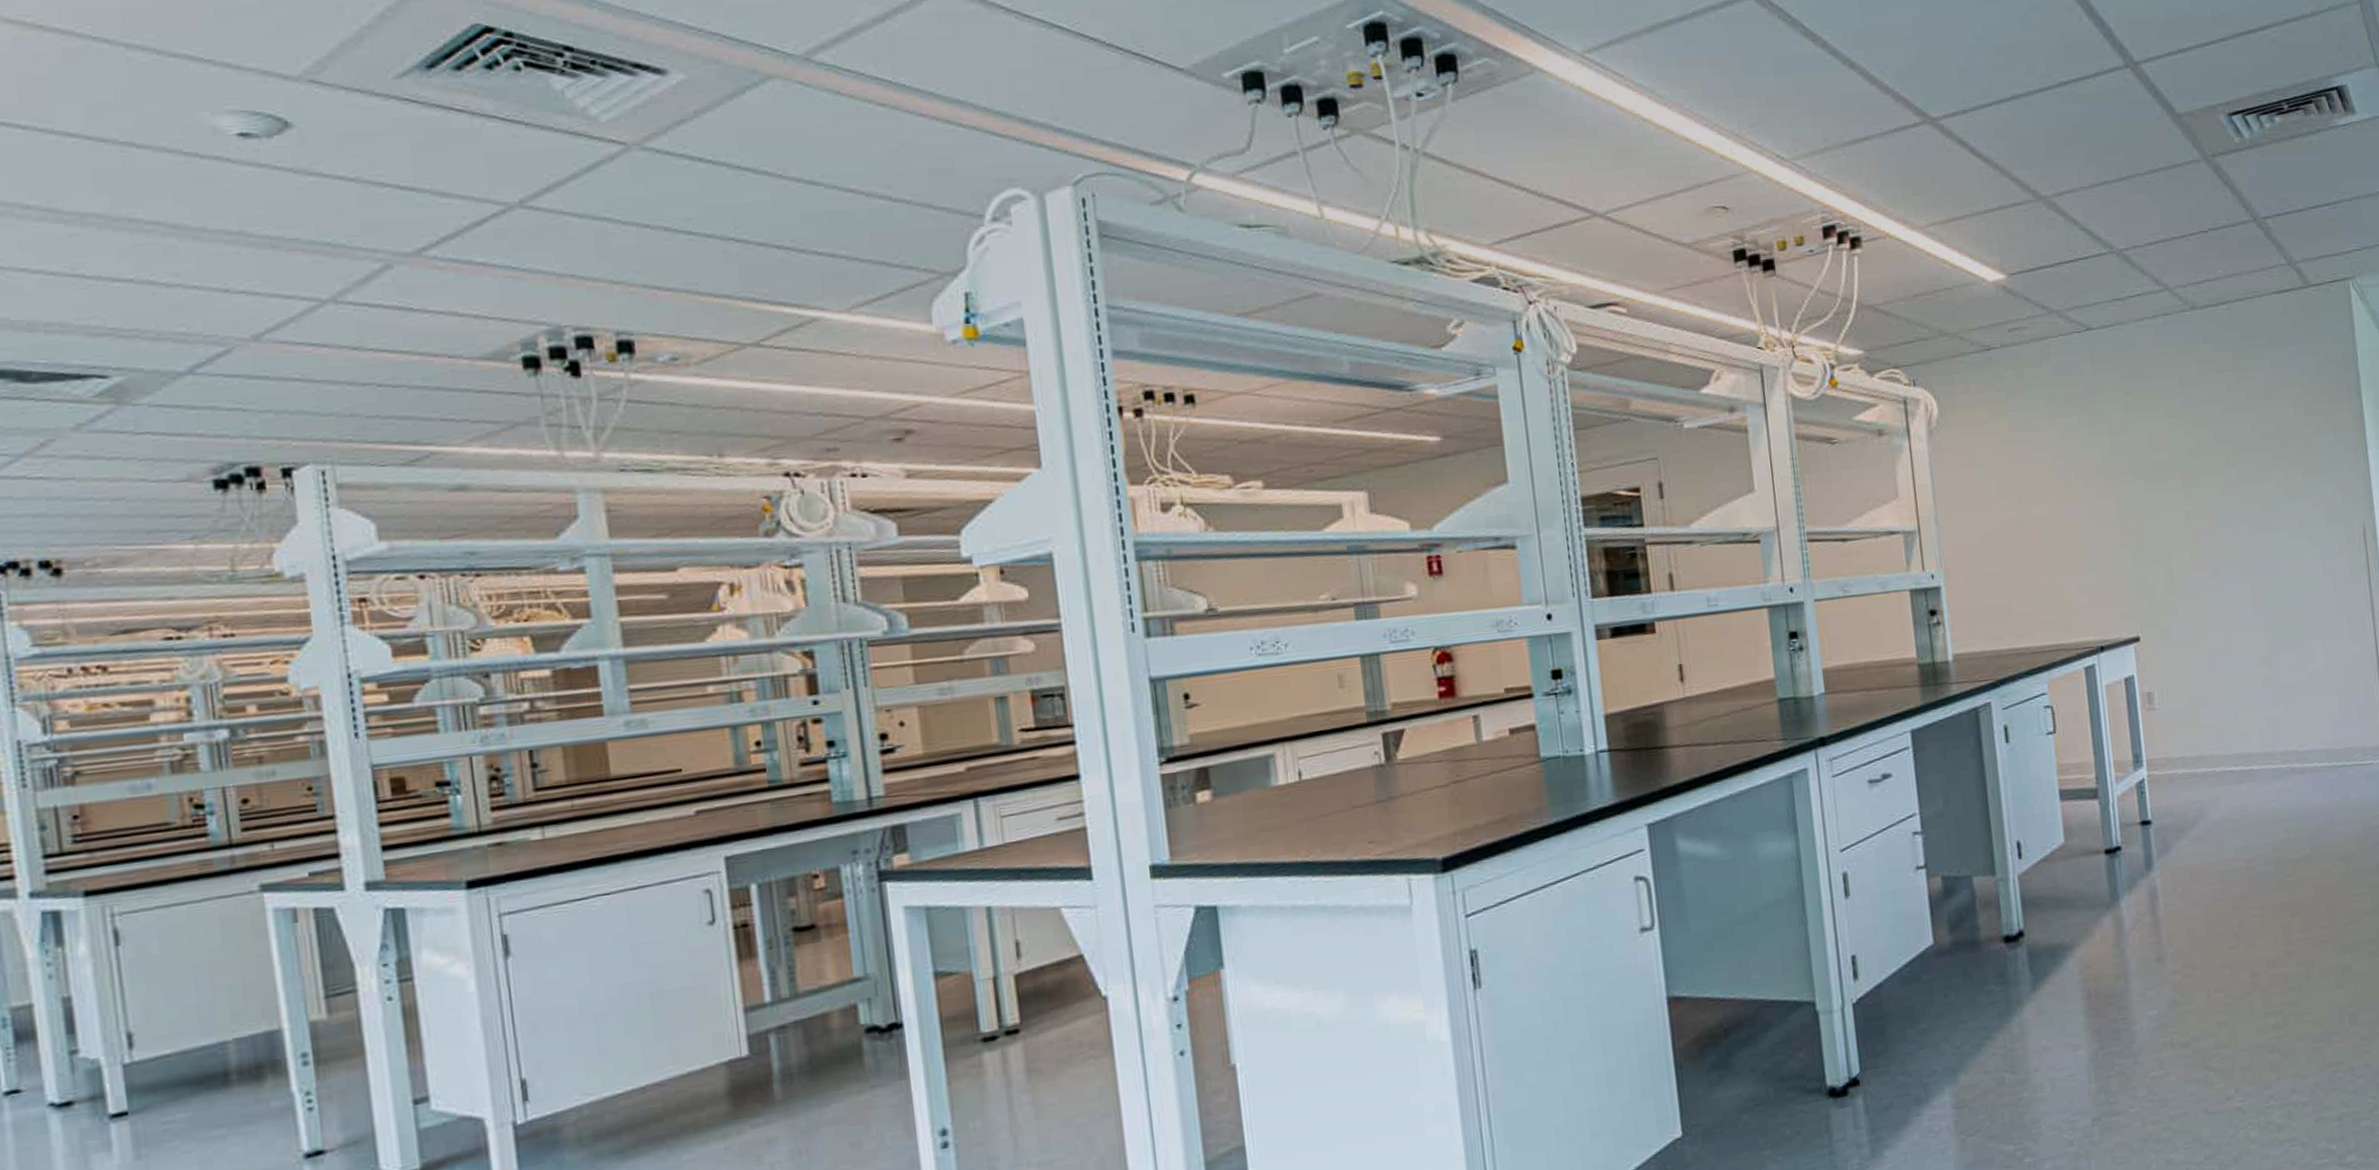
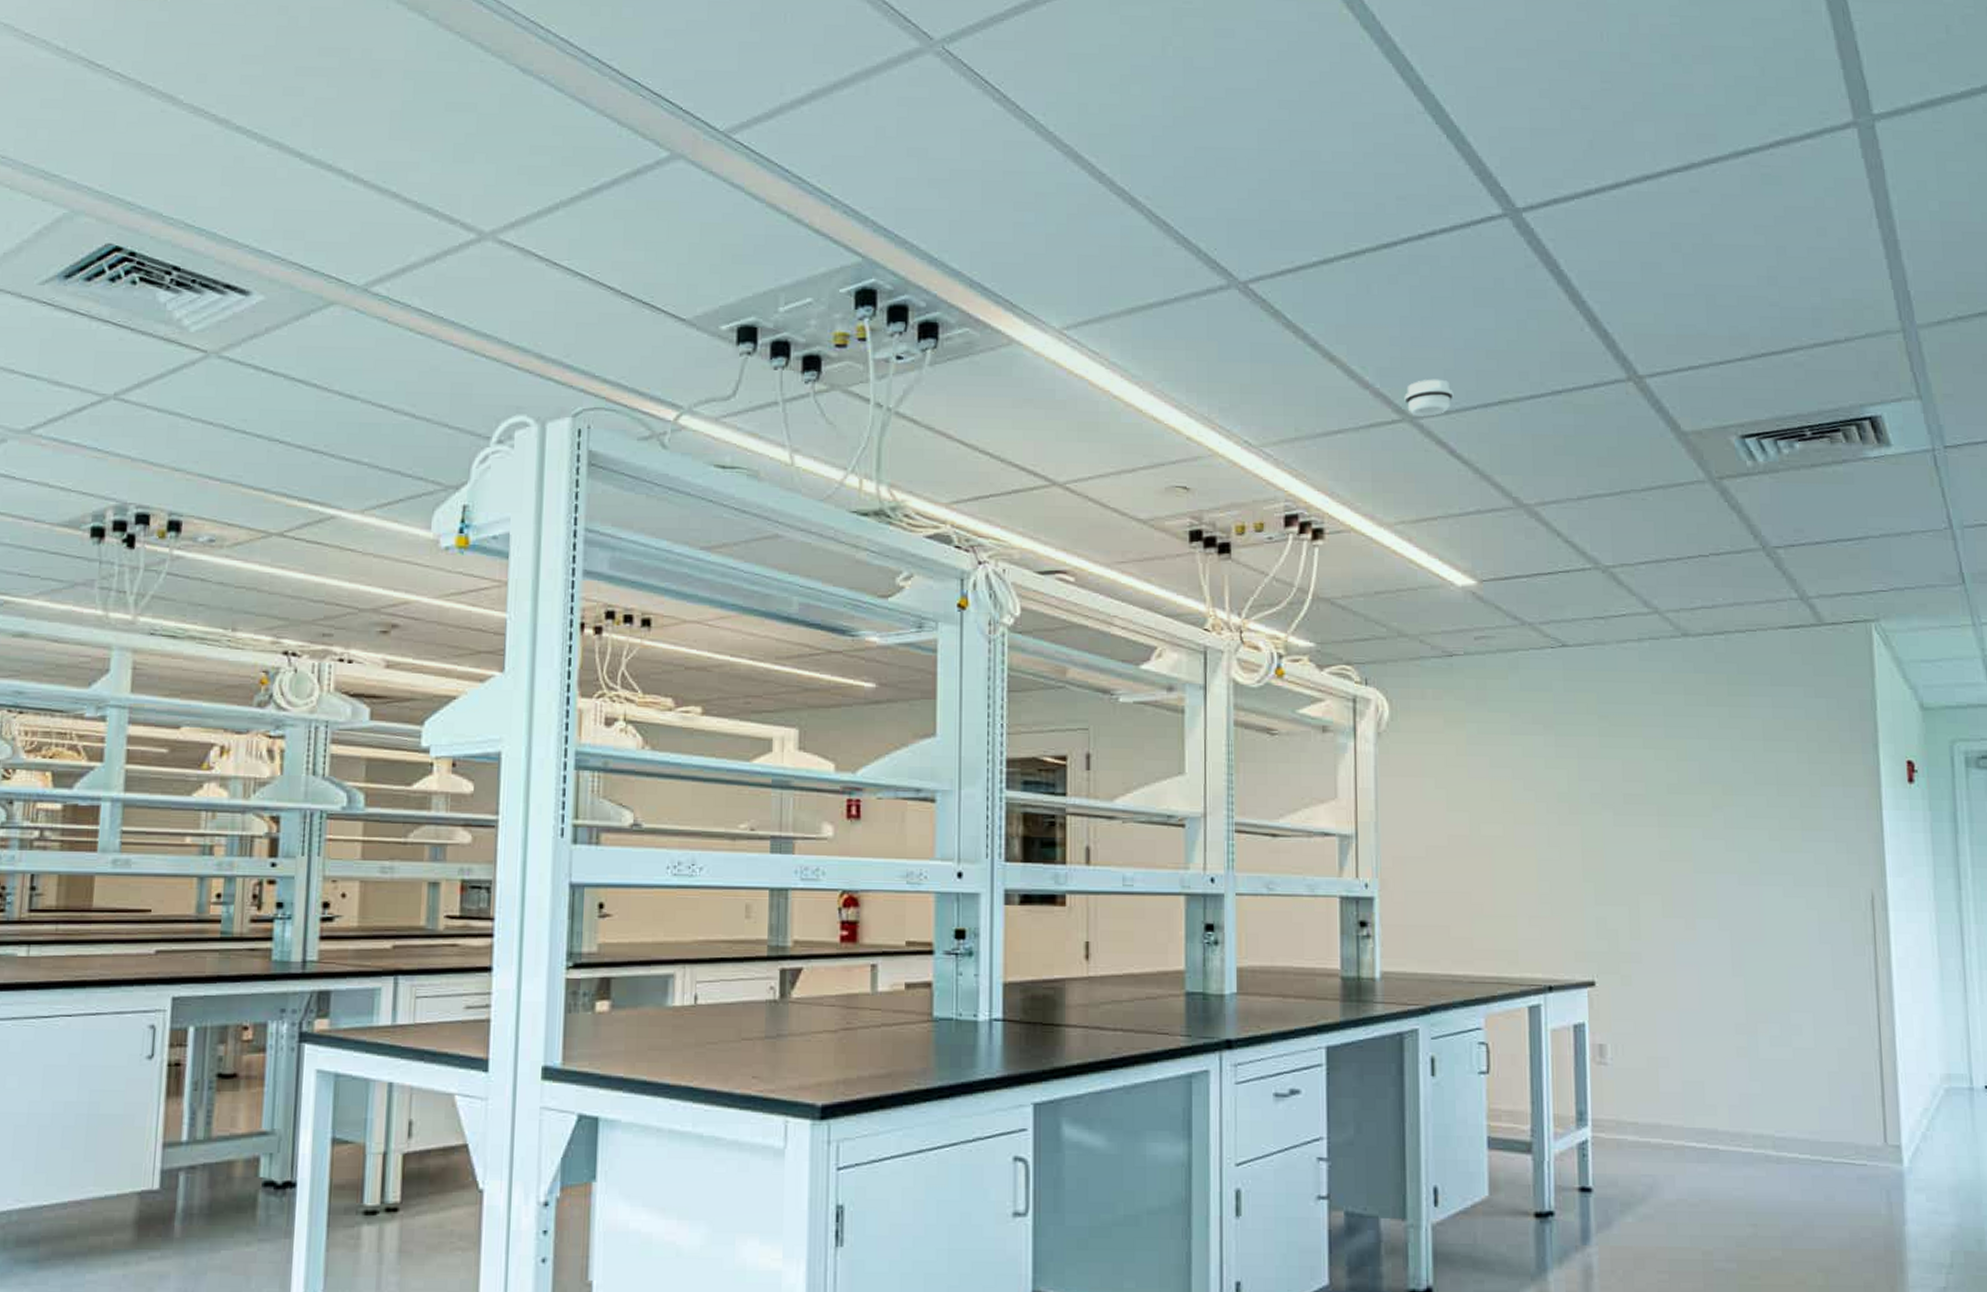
smoke detector: none [1923,78,1969,117] -> present [1404,379,1454,417]

